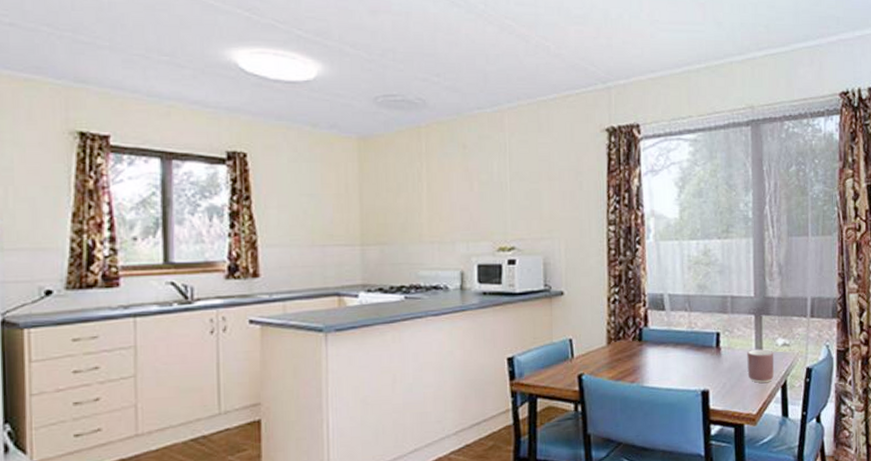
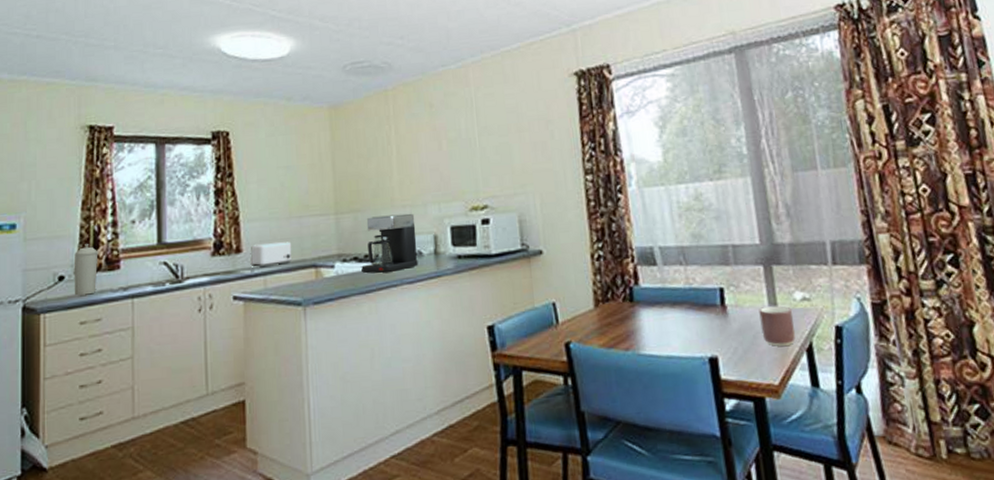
canister: none [64,259,94,312] -> present [75,244,99,296]
toaster: none [269,269,314,293] -> present [251,241,292,268]
coffee maker: none [386,249,444,305] -> present [361,213,418,273]

